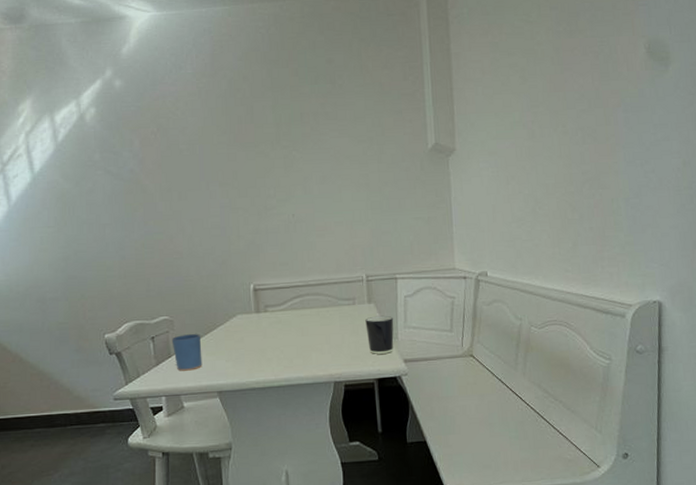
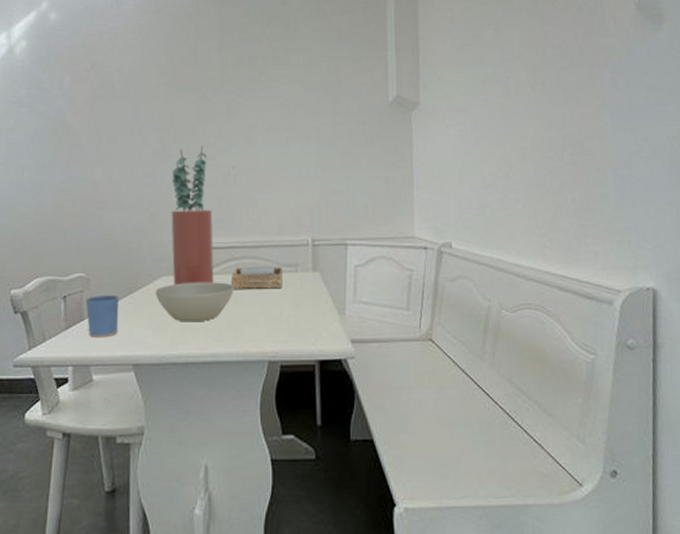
soup bowl: none [231,317,301,354] -> present [155,282,234,322]
vase: none [239,197,283,323] -> present [171,145,214,286]
napkin holder: none [298,300,343,323] -> present [232,265,282,290]
mug: present [365,315,394,354] -> none [308,286,342,331]

